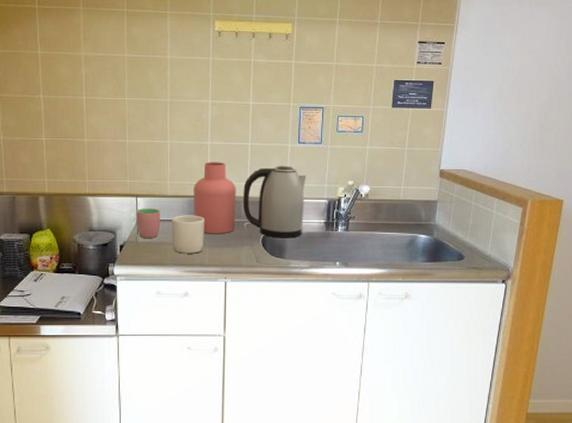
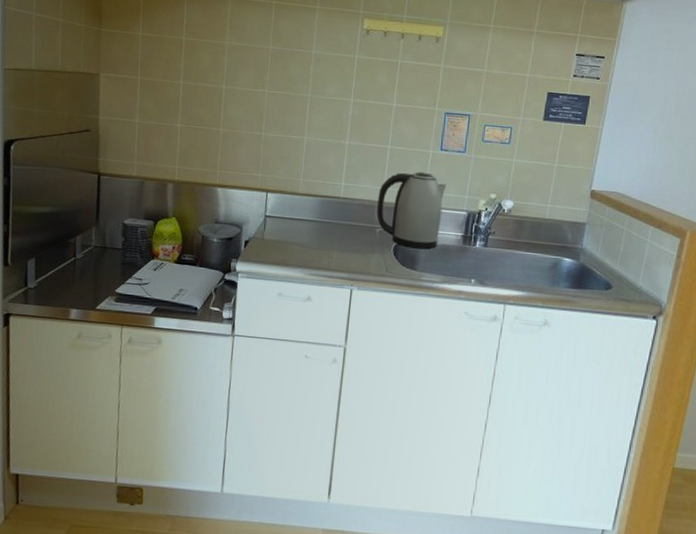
cup: present [136,209,161,239] -> none [264,204,290,237]
mug: present [171,215,204,254] -> none [299,214,335,257]
bottle: present [193,162,236,234] -> none [324,162,371,238]

